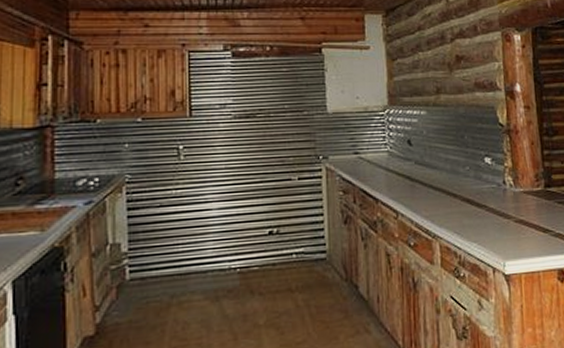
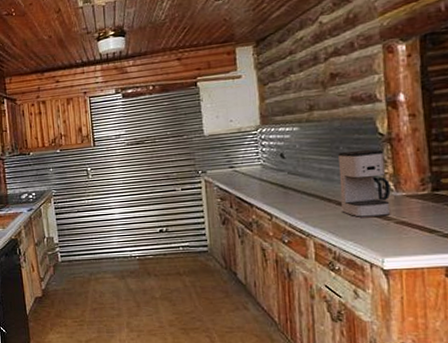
coffee maker: none [463,140,510,216] -> present [338,149,391,218]

